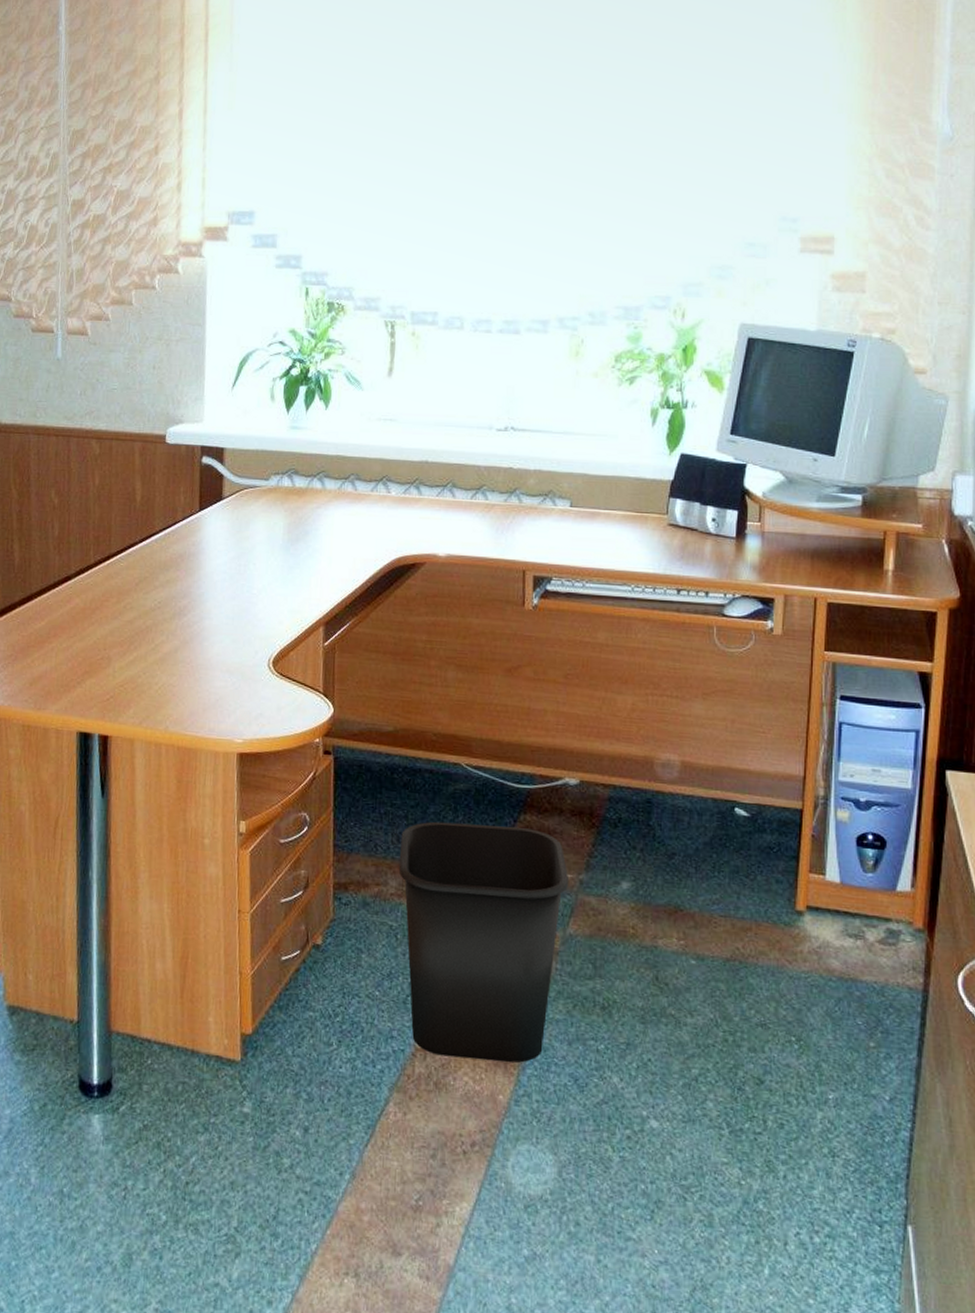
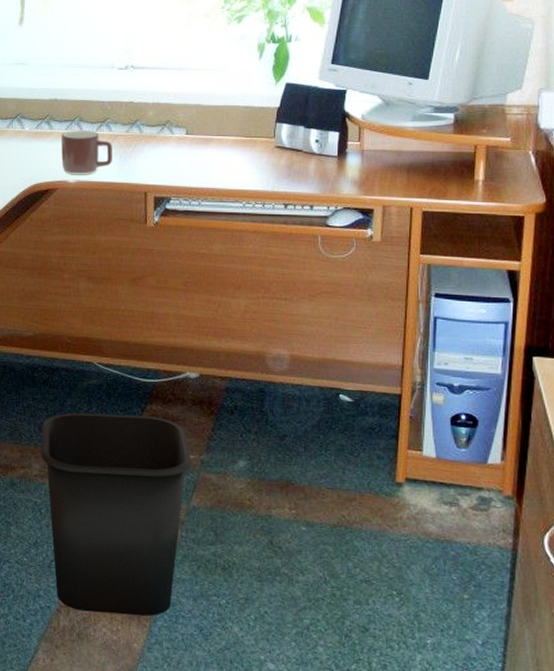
mug: none [430,497,489,550] -> present [60,130,113,176]

